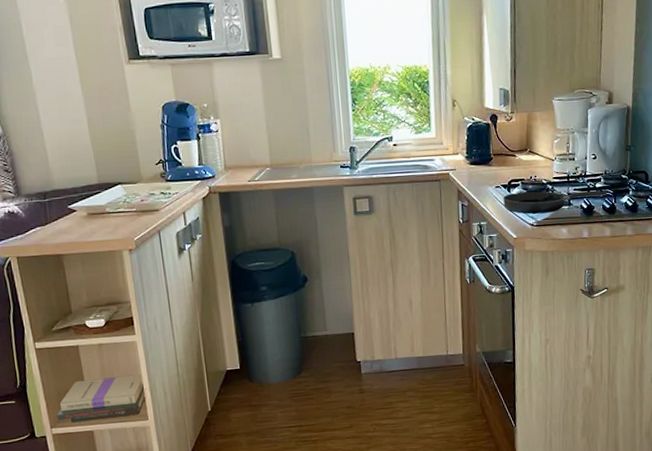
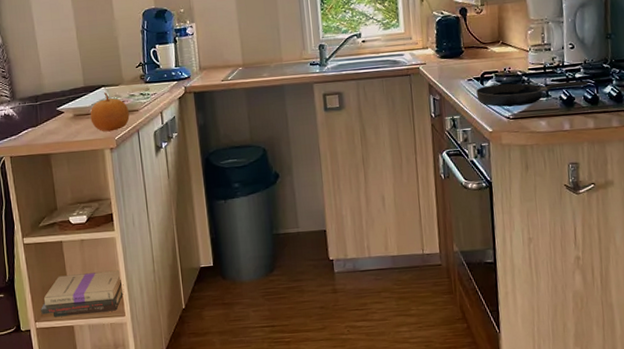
fruit: none [105,190,150,233] -> present [90,92,130,132]

